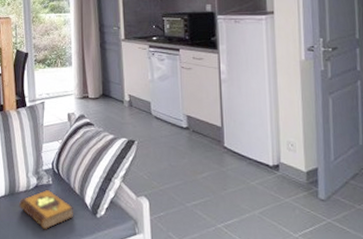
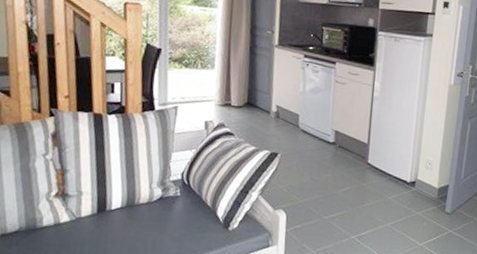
hardback book: present [19,189,74,230] -> none [138,201,203,244]

